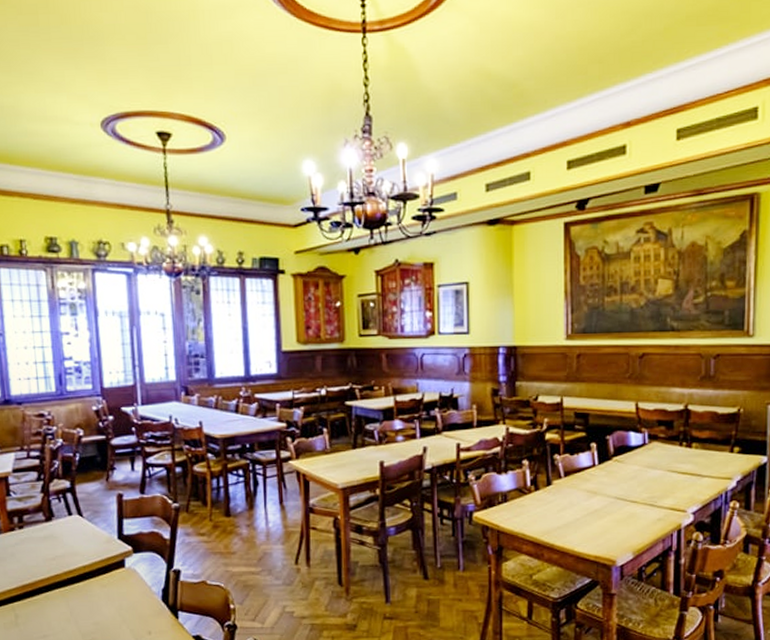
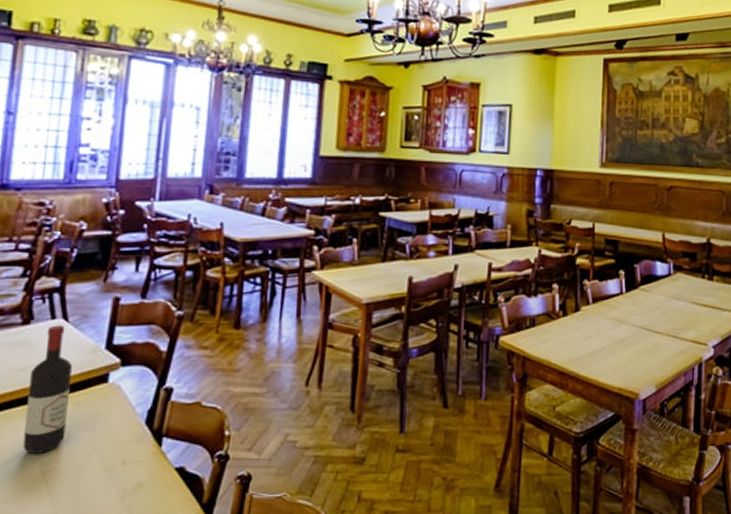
wine bottle: none [60,520,98,627] -> present [23,325,72,453]

